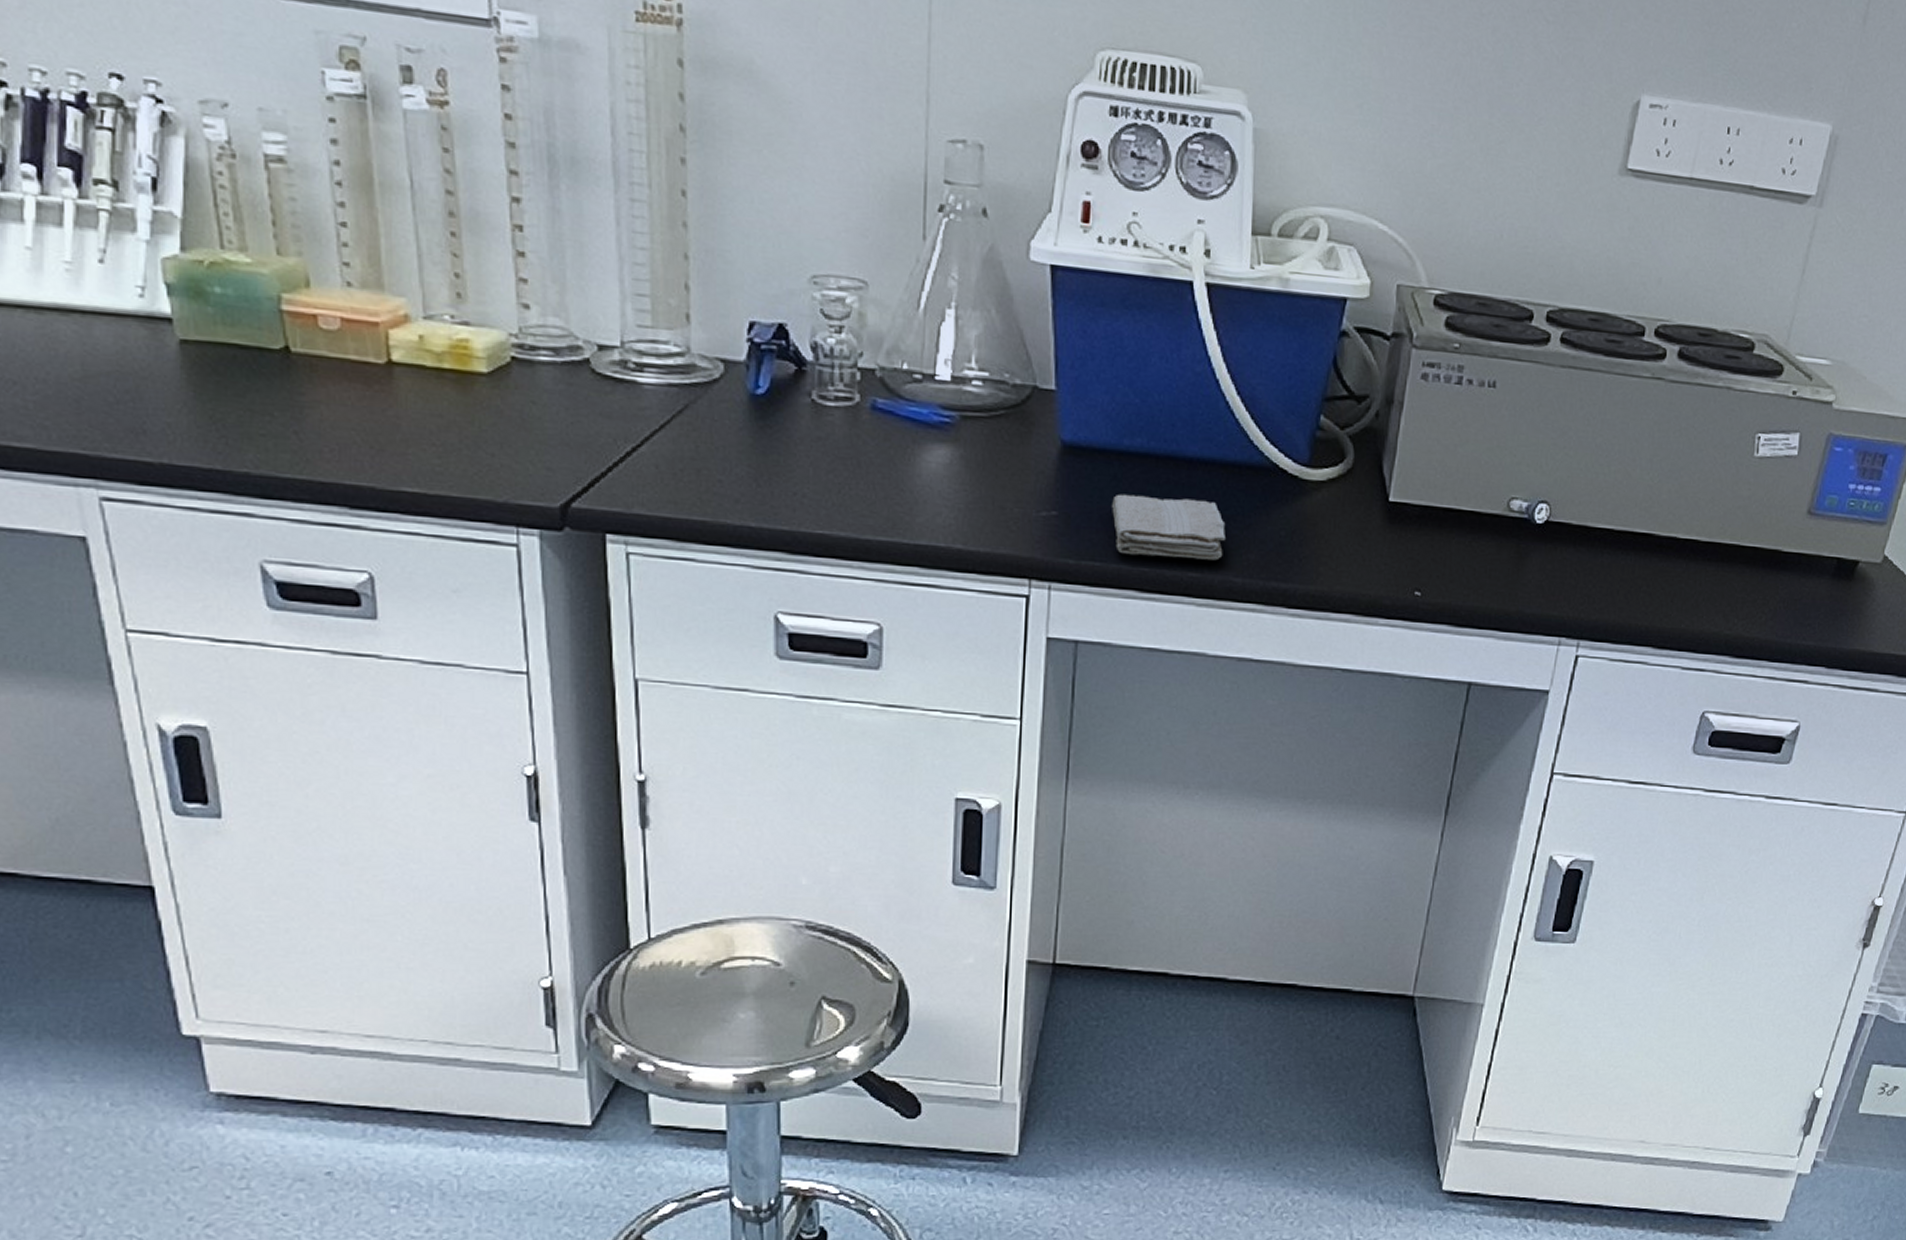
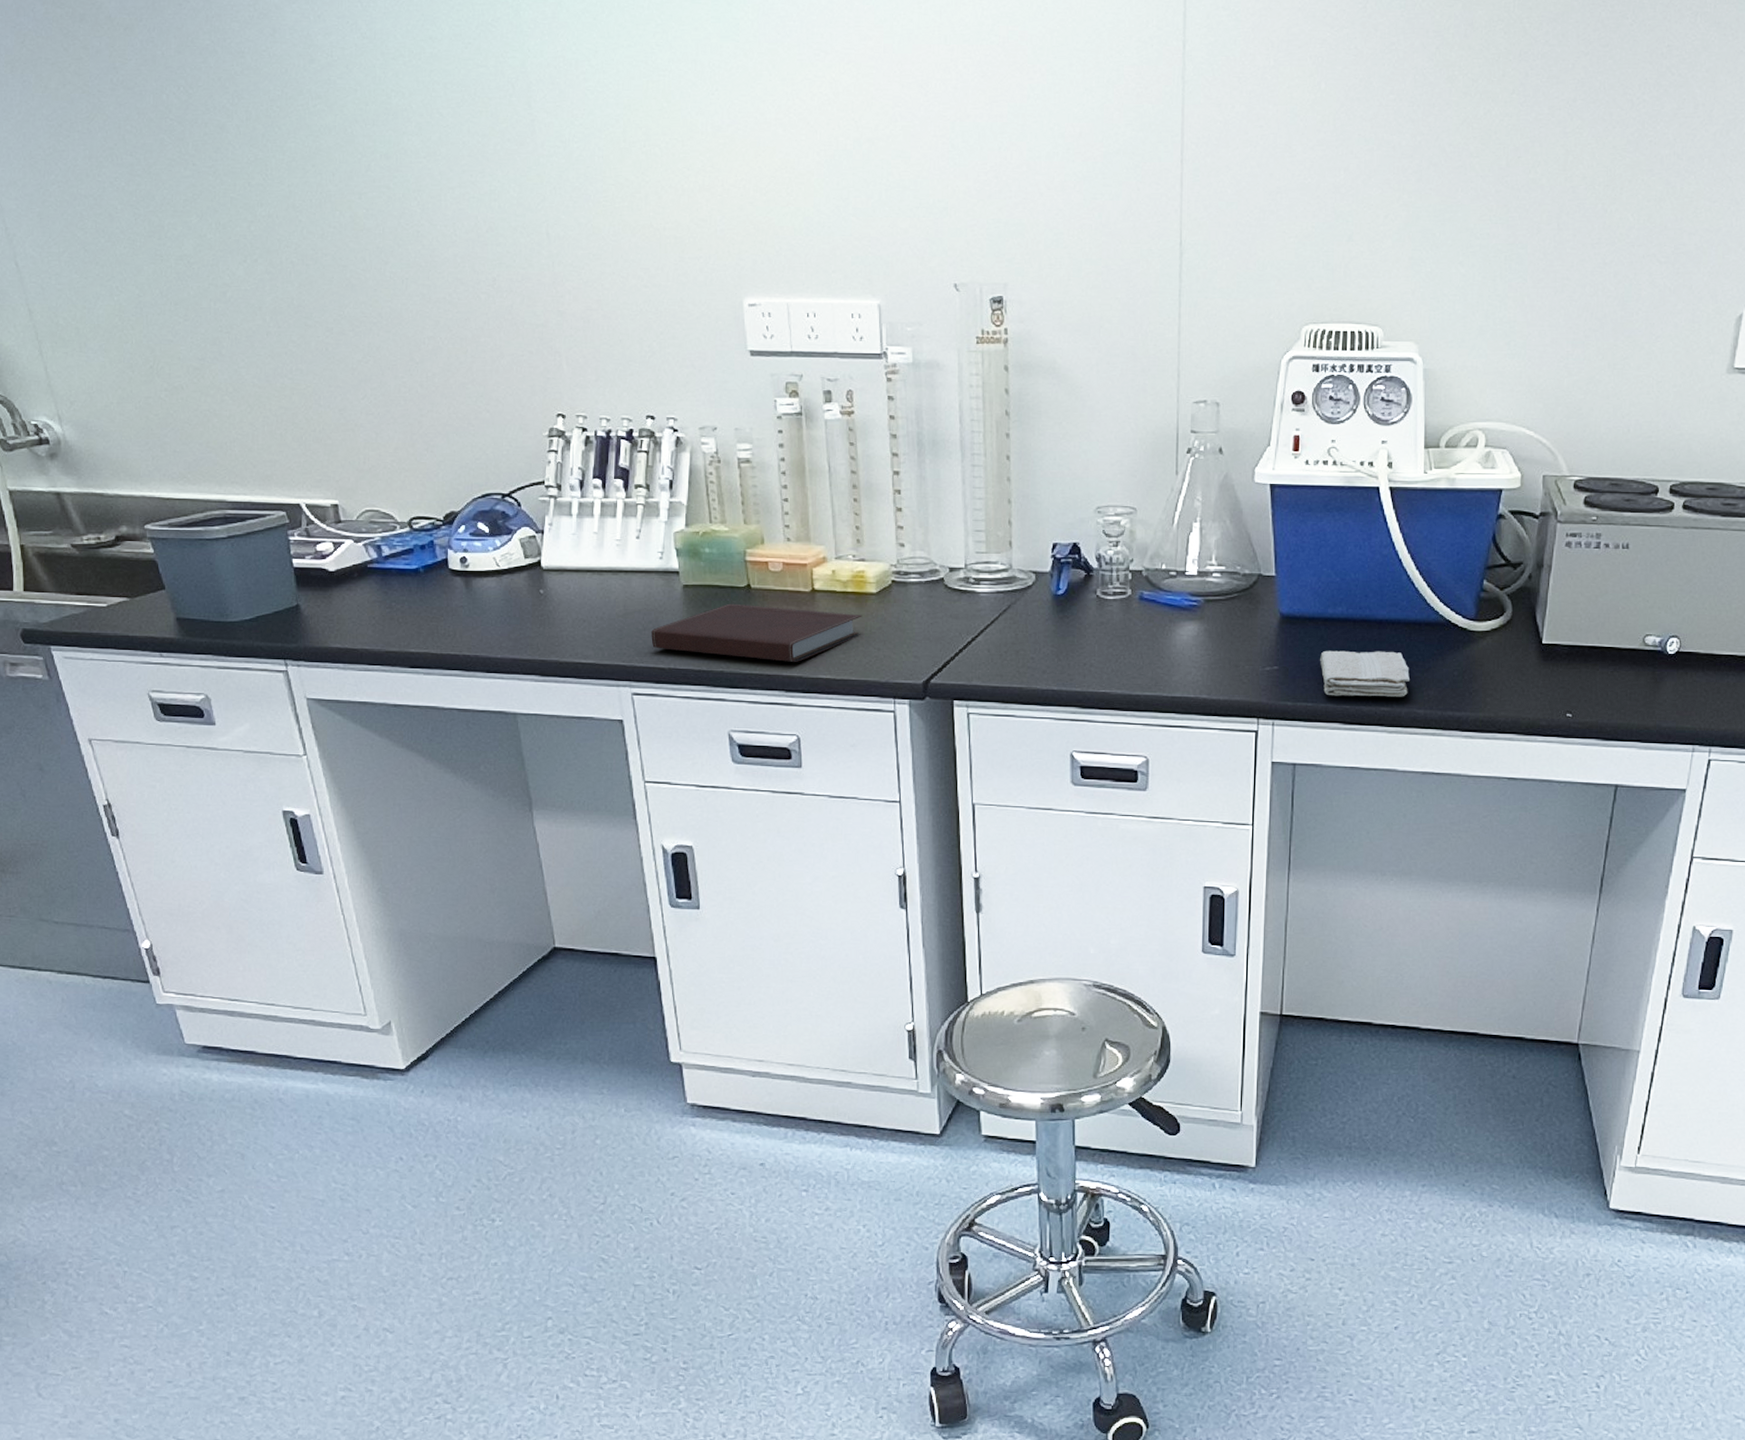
notebook: none [129,372,467,466] -> present [651,603,863,662]

